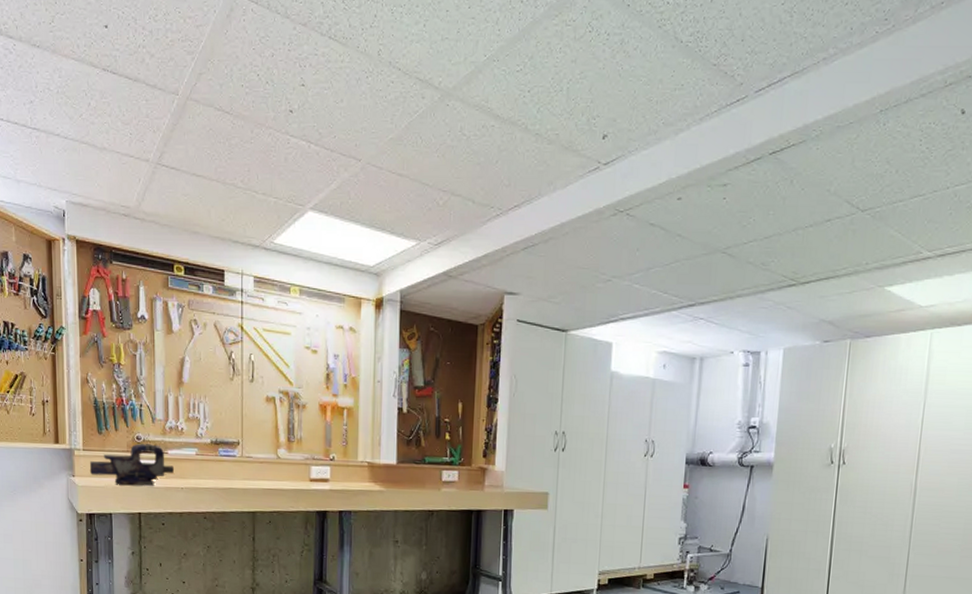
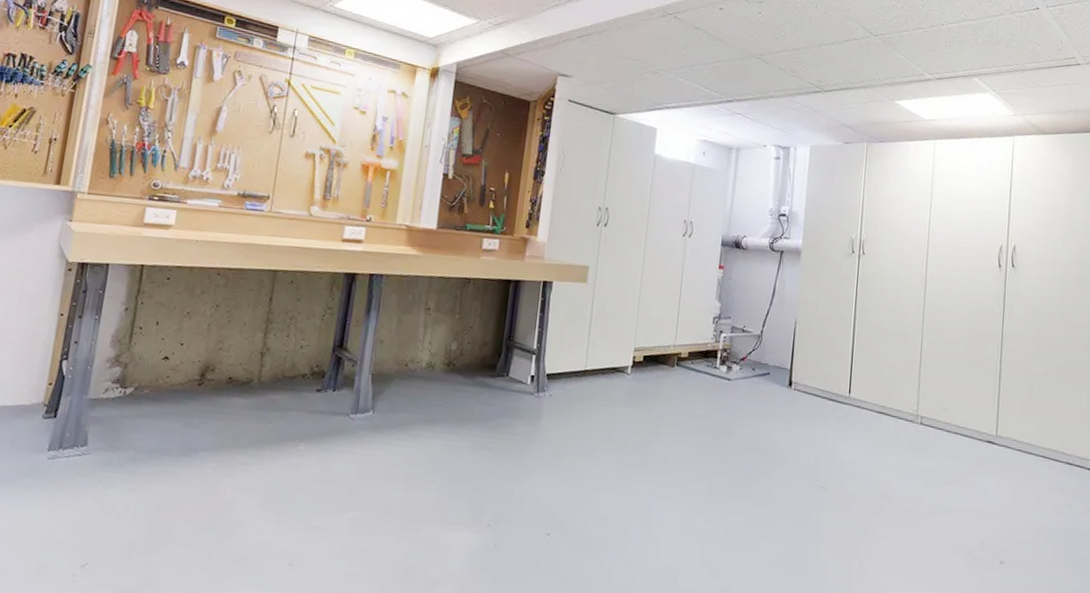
bench vise: present [89,443,174,487] -> none [90,190,191,238]

